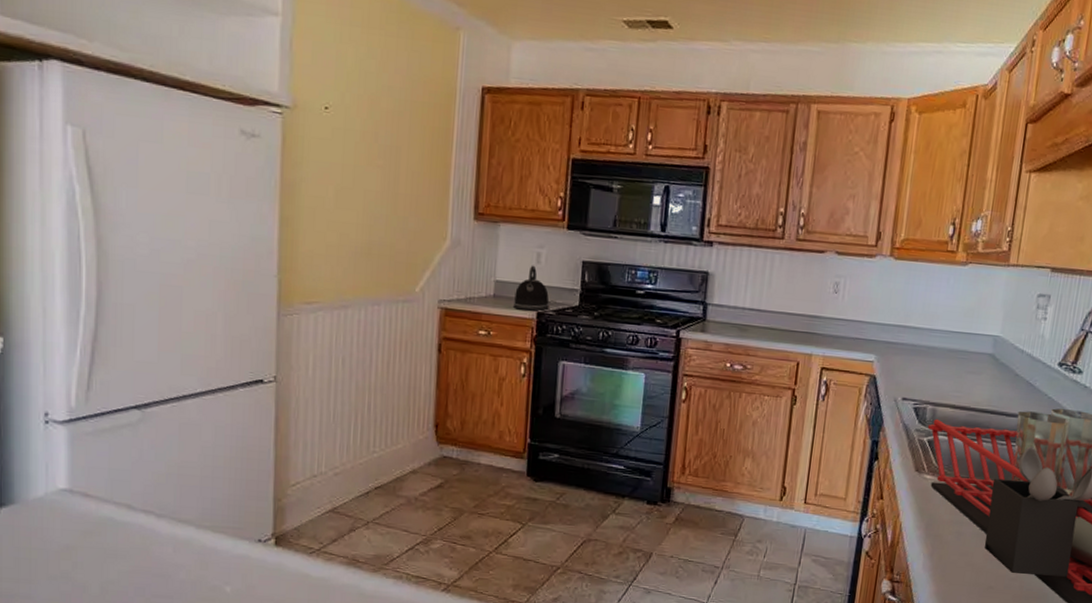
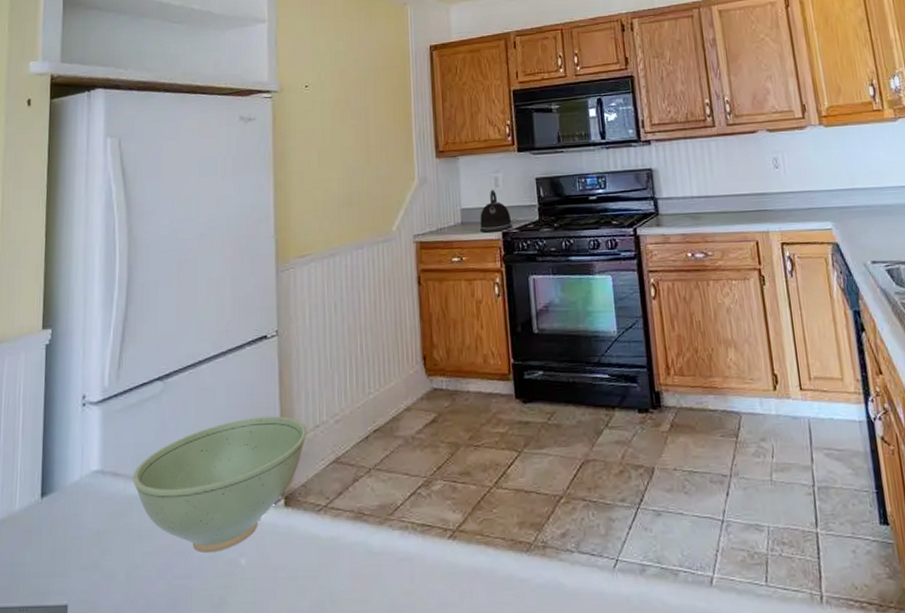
bowl: none [106,459,304,579] -> present [132,416,308,554]

